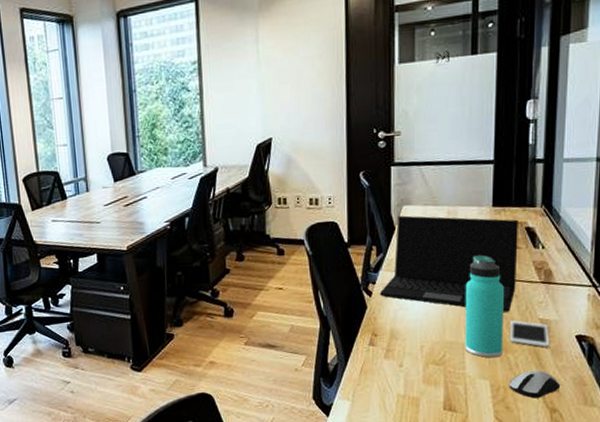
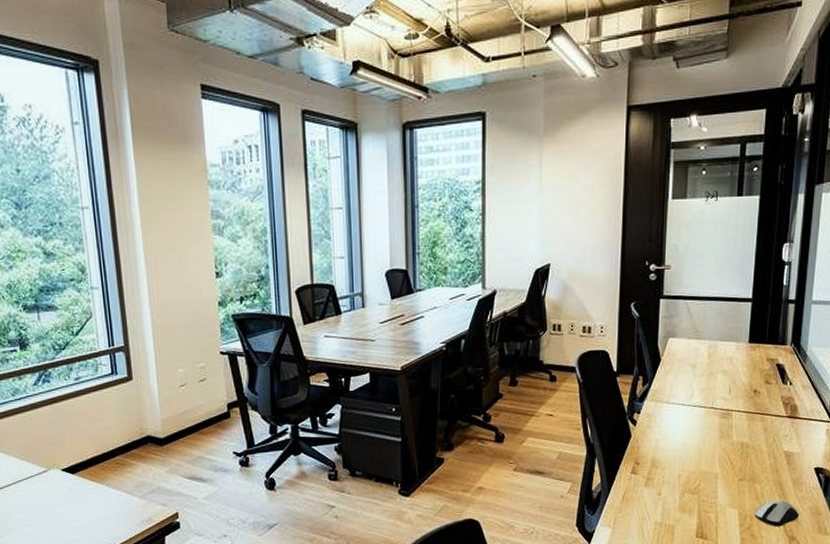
laptop: present [379,215,518,312] -> none [643,347,770,444]
thermos bottle: present [465,255,504,358] -> none [718,389,755,488]
cell phone: present [509,320,549,347] -> none [757,452,792,478]

